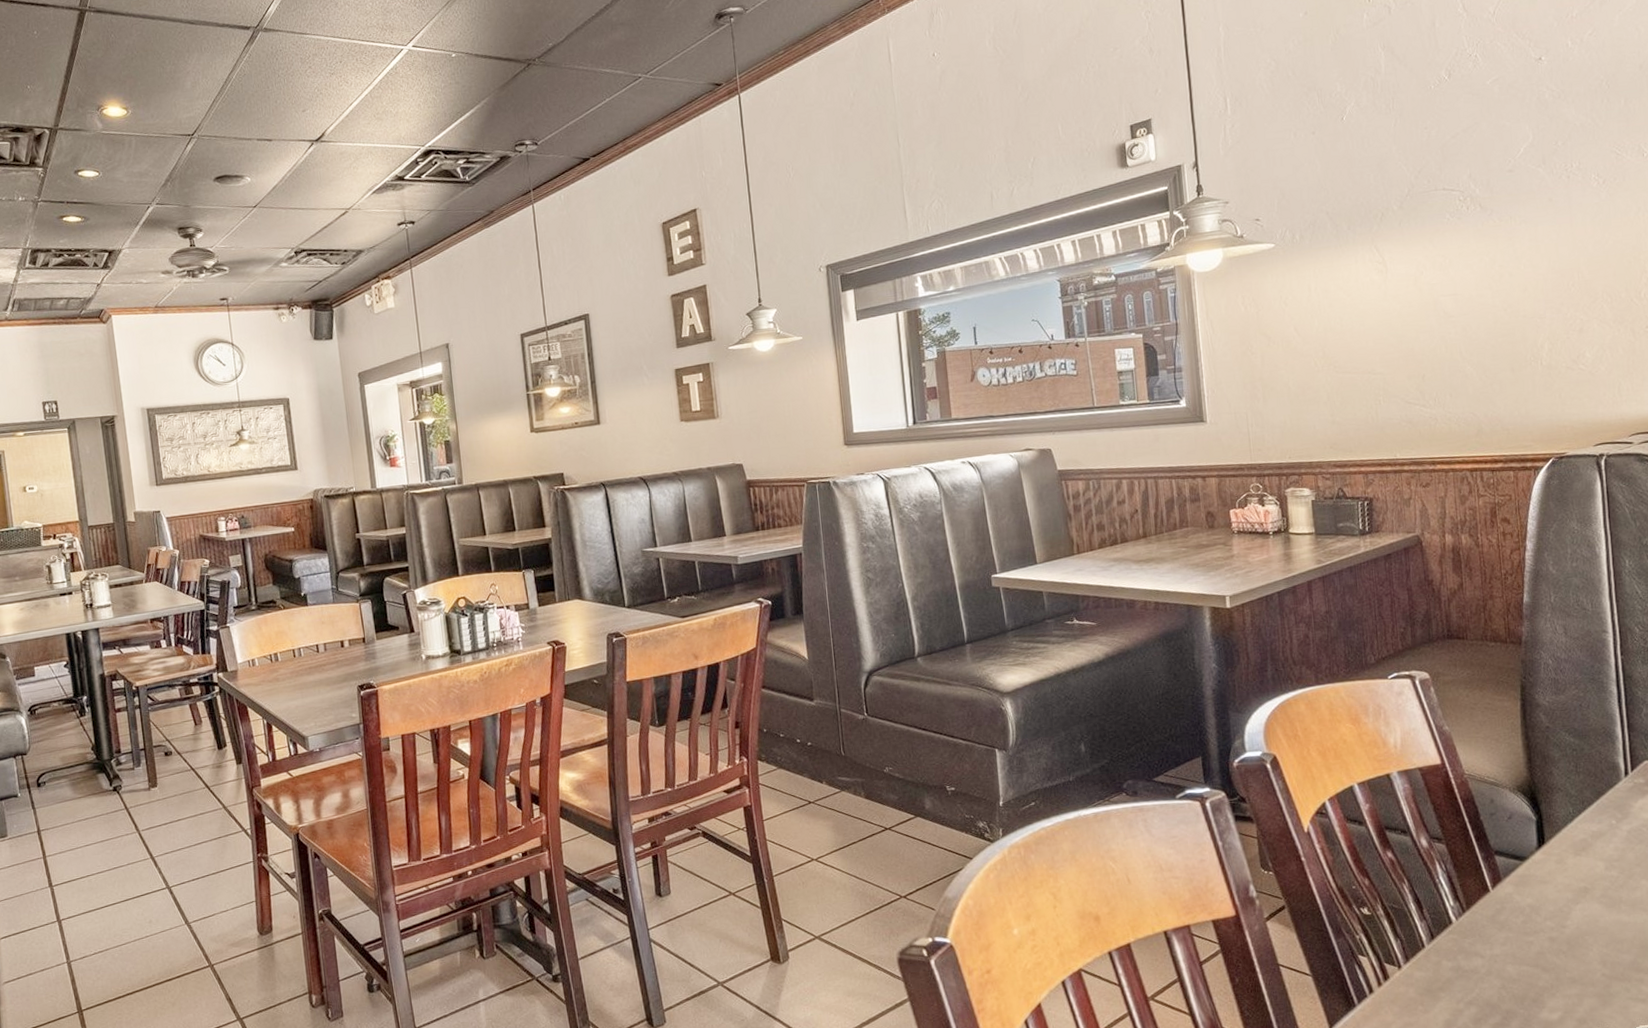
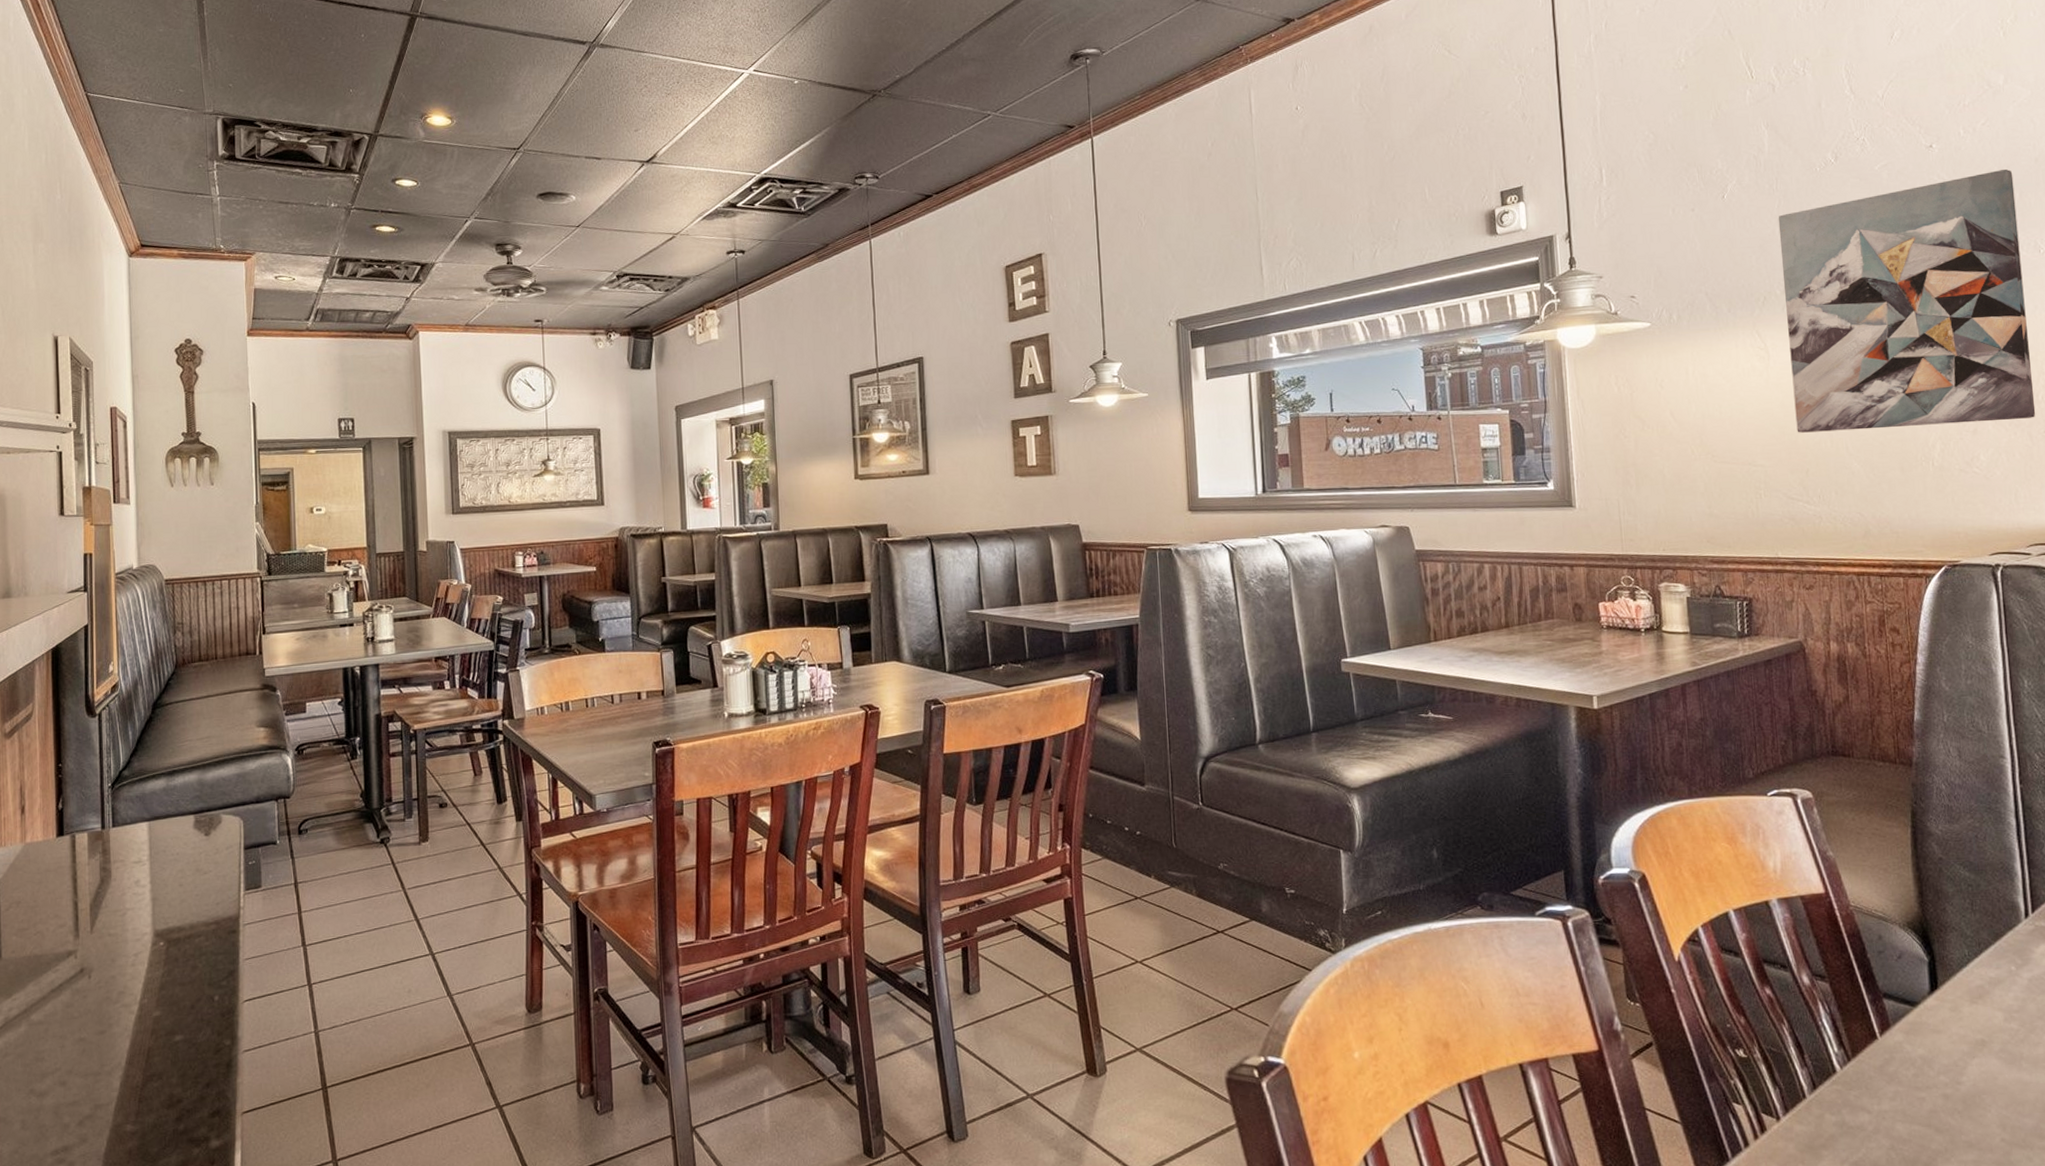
wall art: none [1394,77,1639,341] -> present [1778,169,2036,433]

